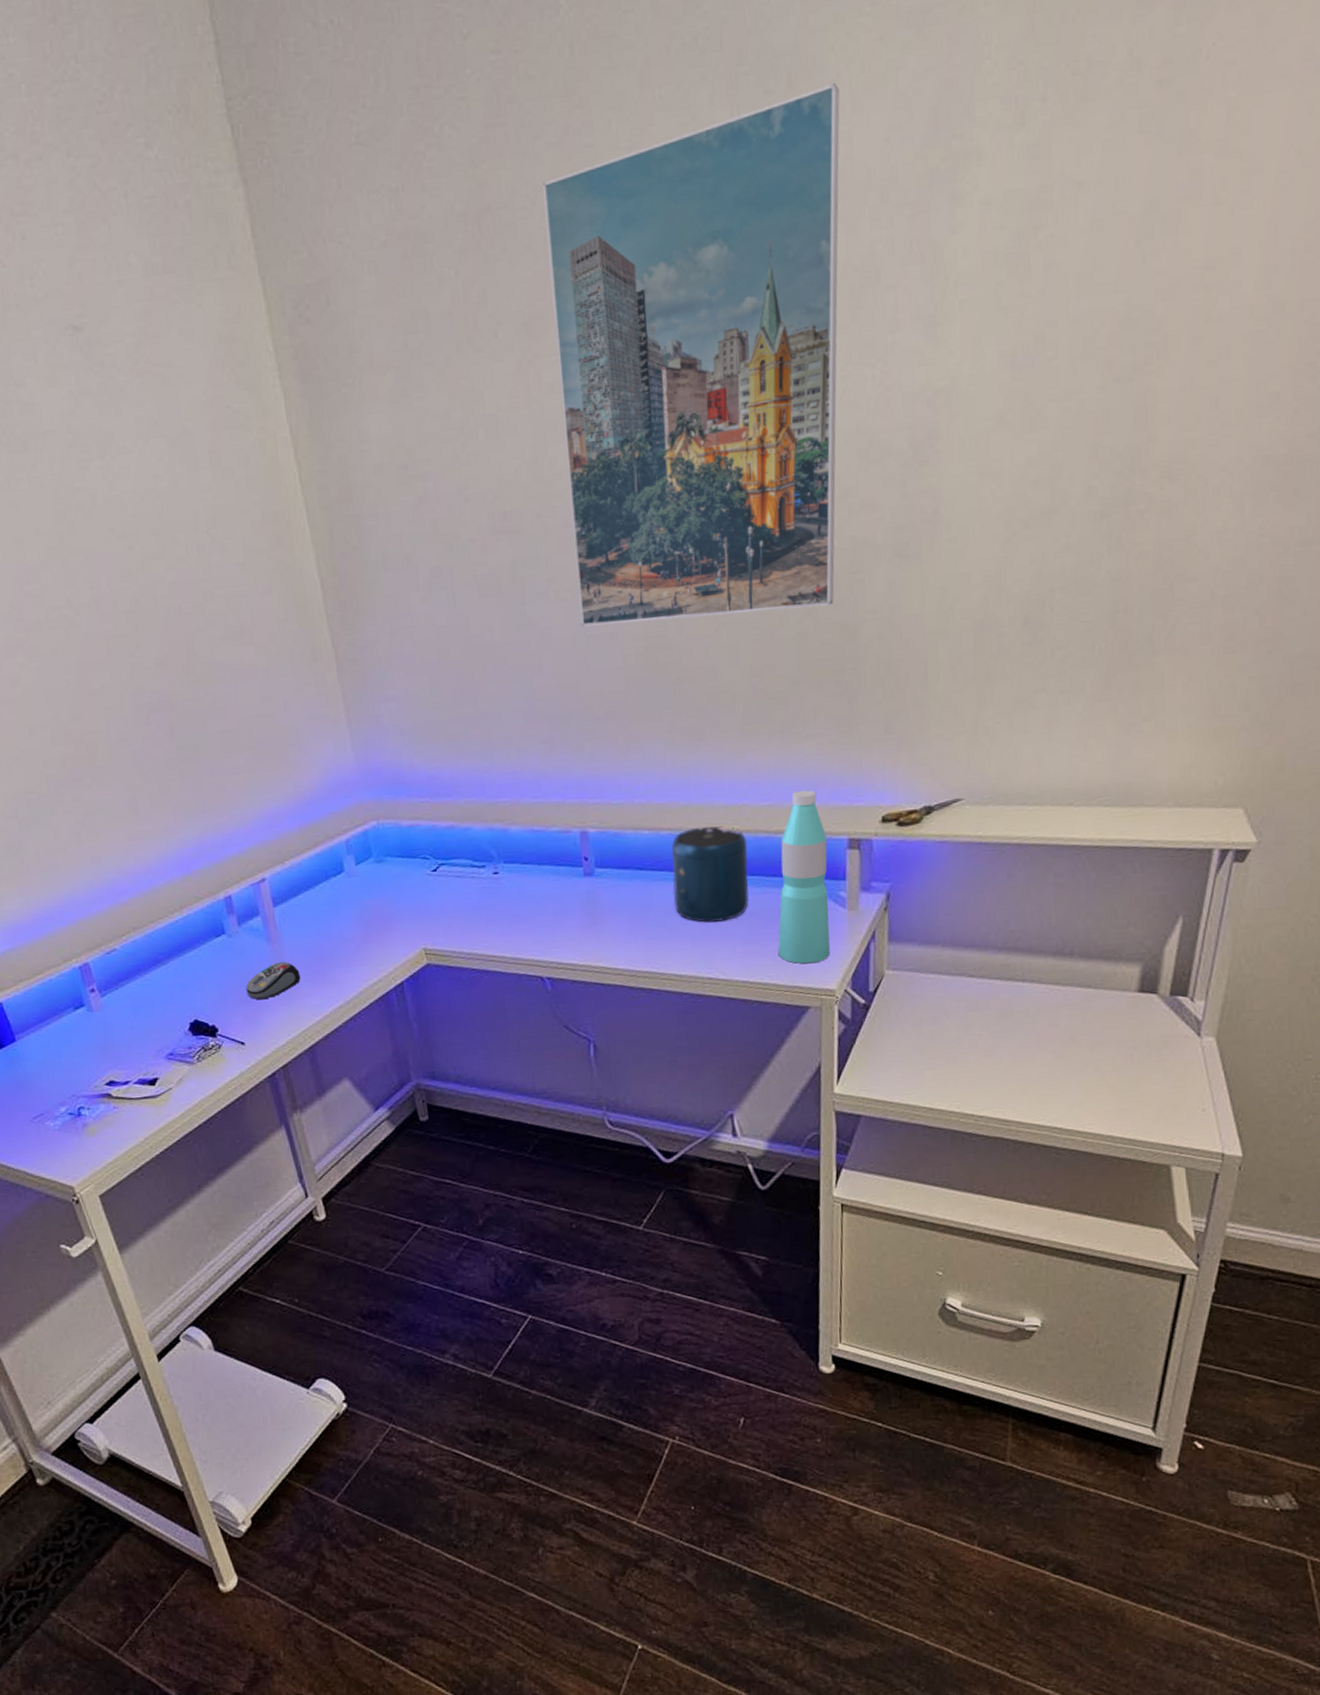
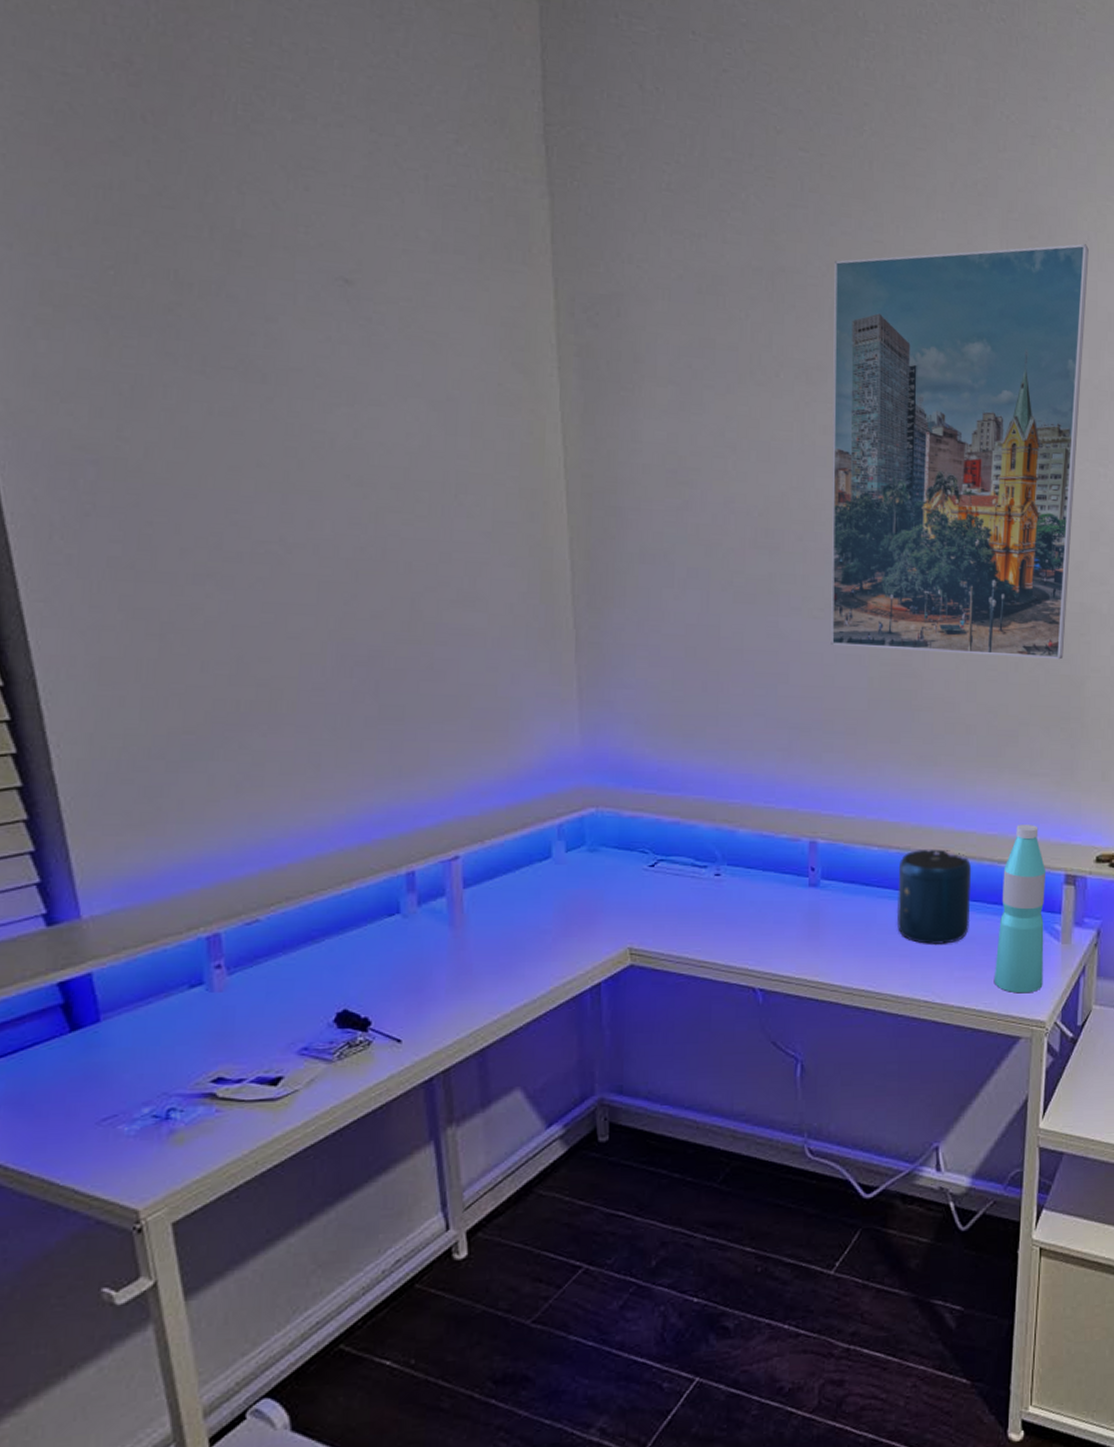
computer mouse: present [245,962,301,1000] -> none [414,951,483,992]

